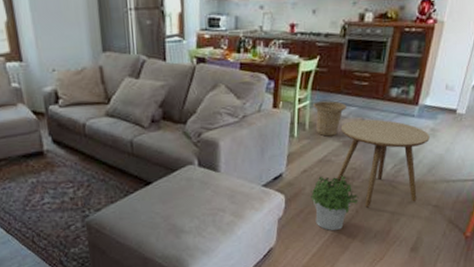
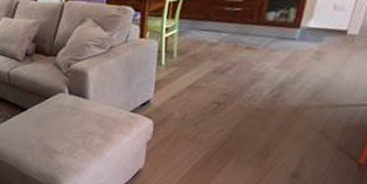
potted plant: present [311,175,359,231] -> none [180,101,232,155]
basket: present [313,101,347,137] -> none [181,28,217,64]
side table: present [336,119,430,208] -> none [207,44,314,133]

